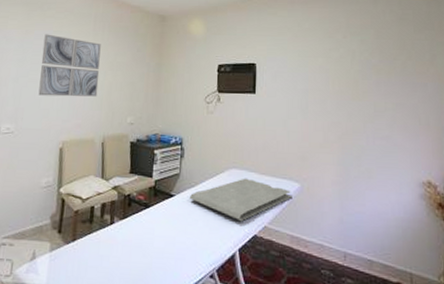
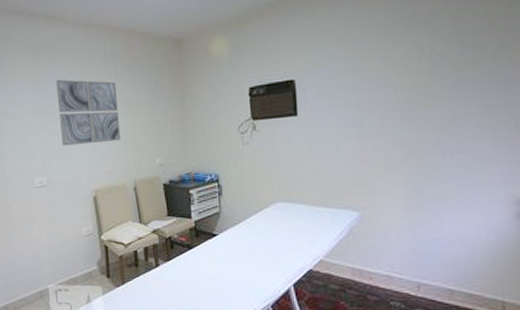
towel: present [190,178,292,222] -> none [234,211,351,257]

